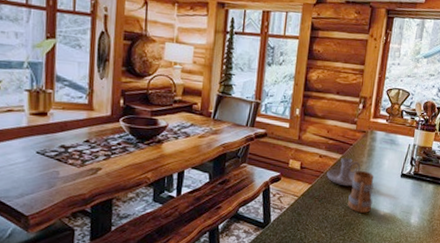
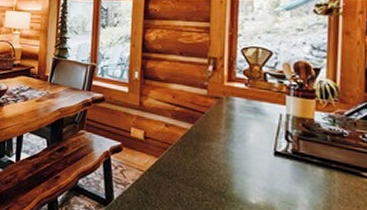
candle holder: present [327,157,361,187] -> none [176,127,218,164]
mug: present [348,170,374,213] -> none [206,143,239,199]

